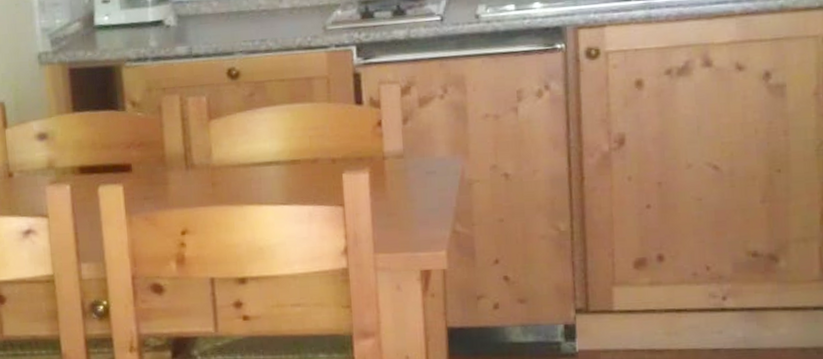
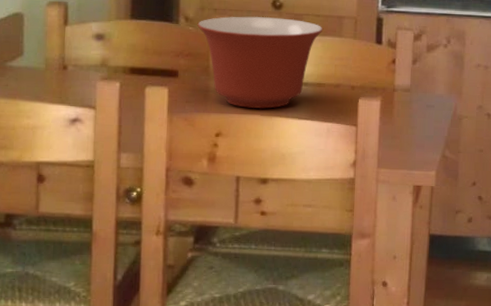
mixing bowl: none [146,88,291,198] -> present [197,16,324,109]

